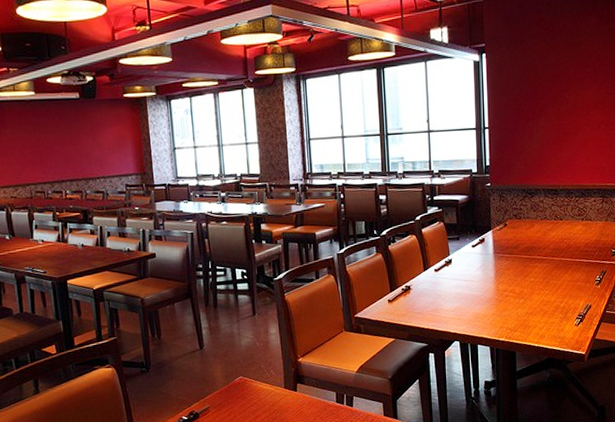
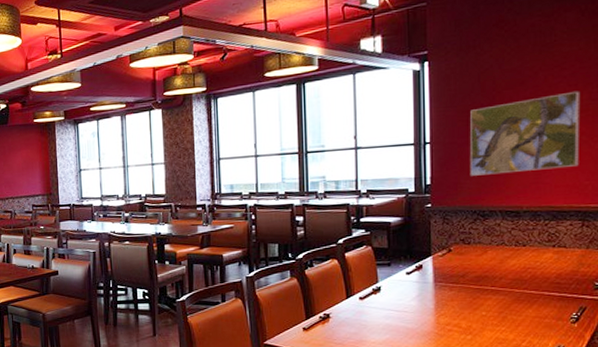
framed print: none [519,85,600,158] -> present [469,91,581,176]

